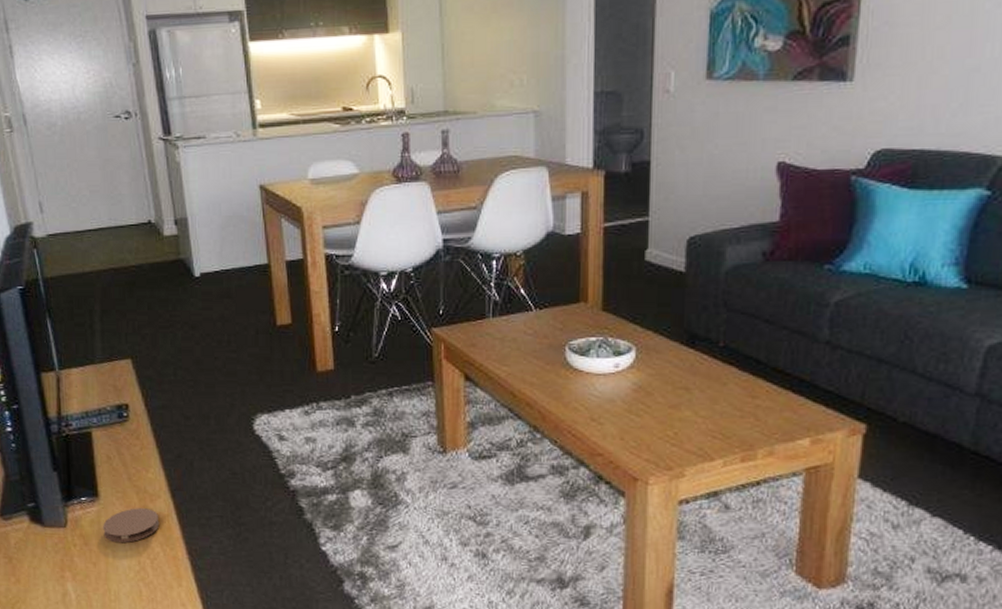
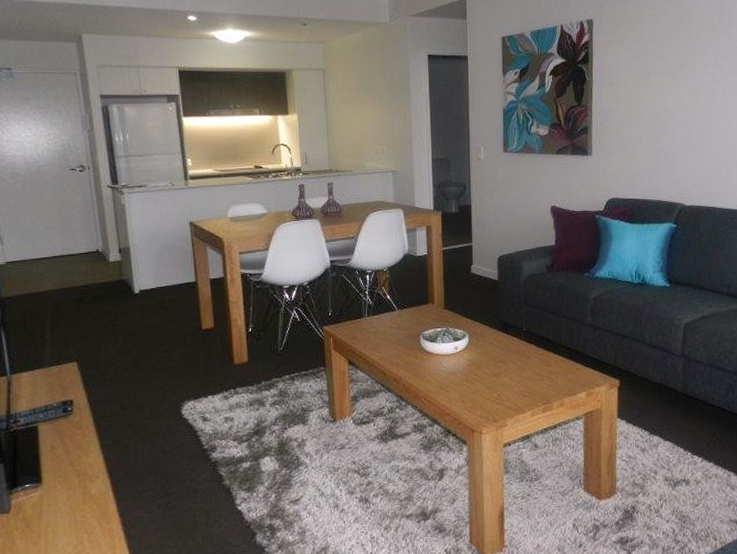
coaster: present [103,508,160,543] -> none [45,489,97,522]

